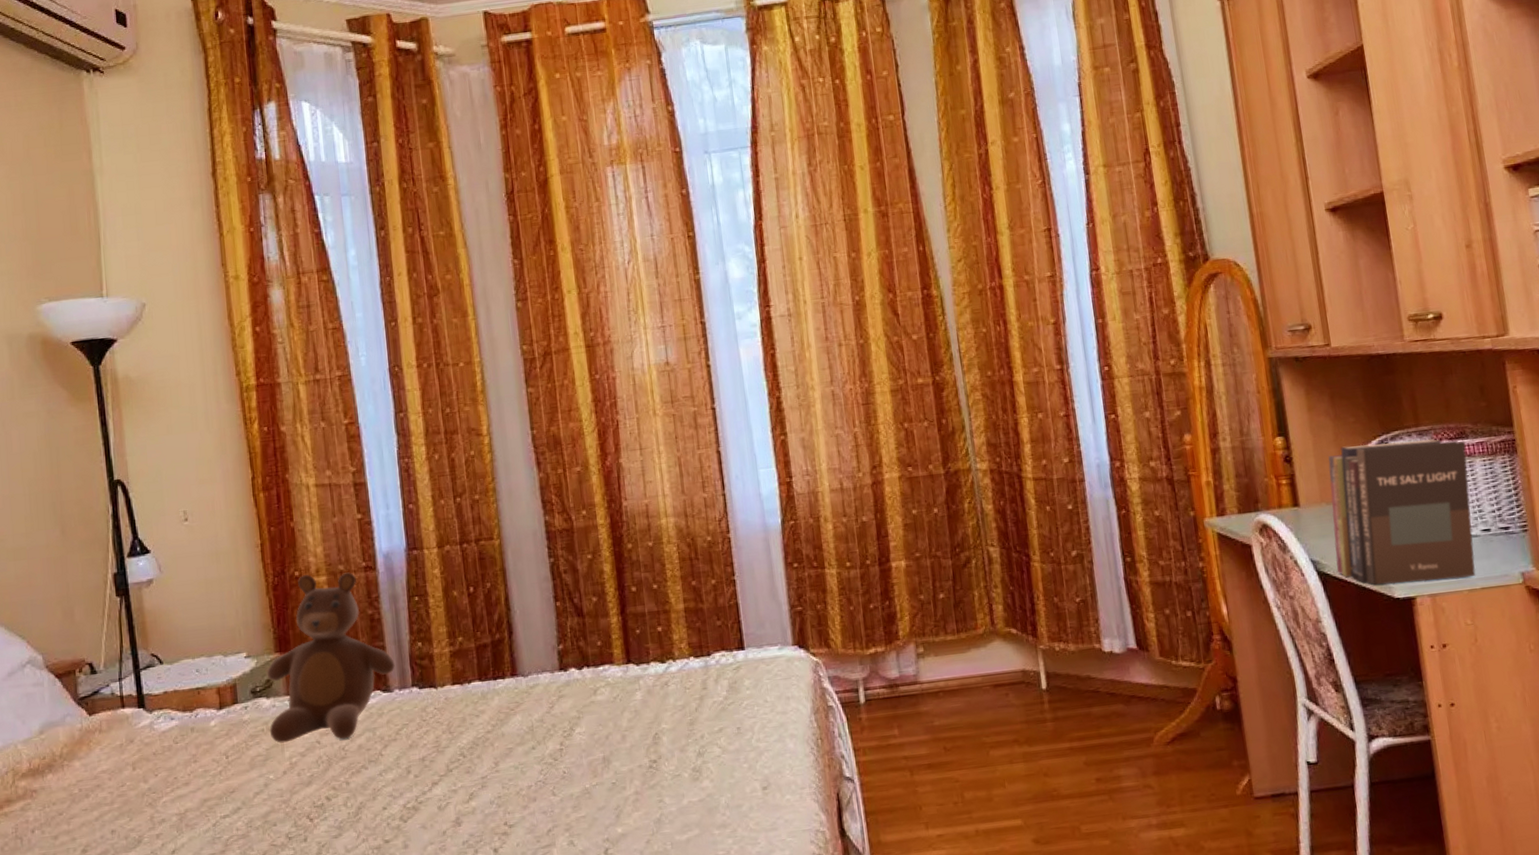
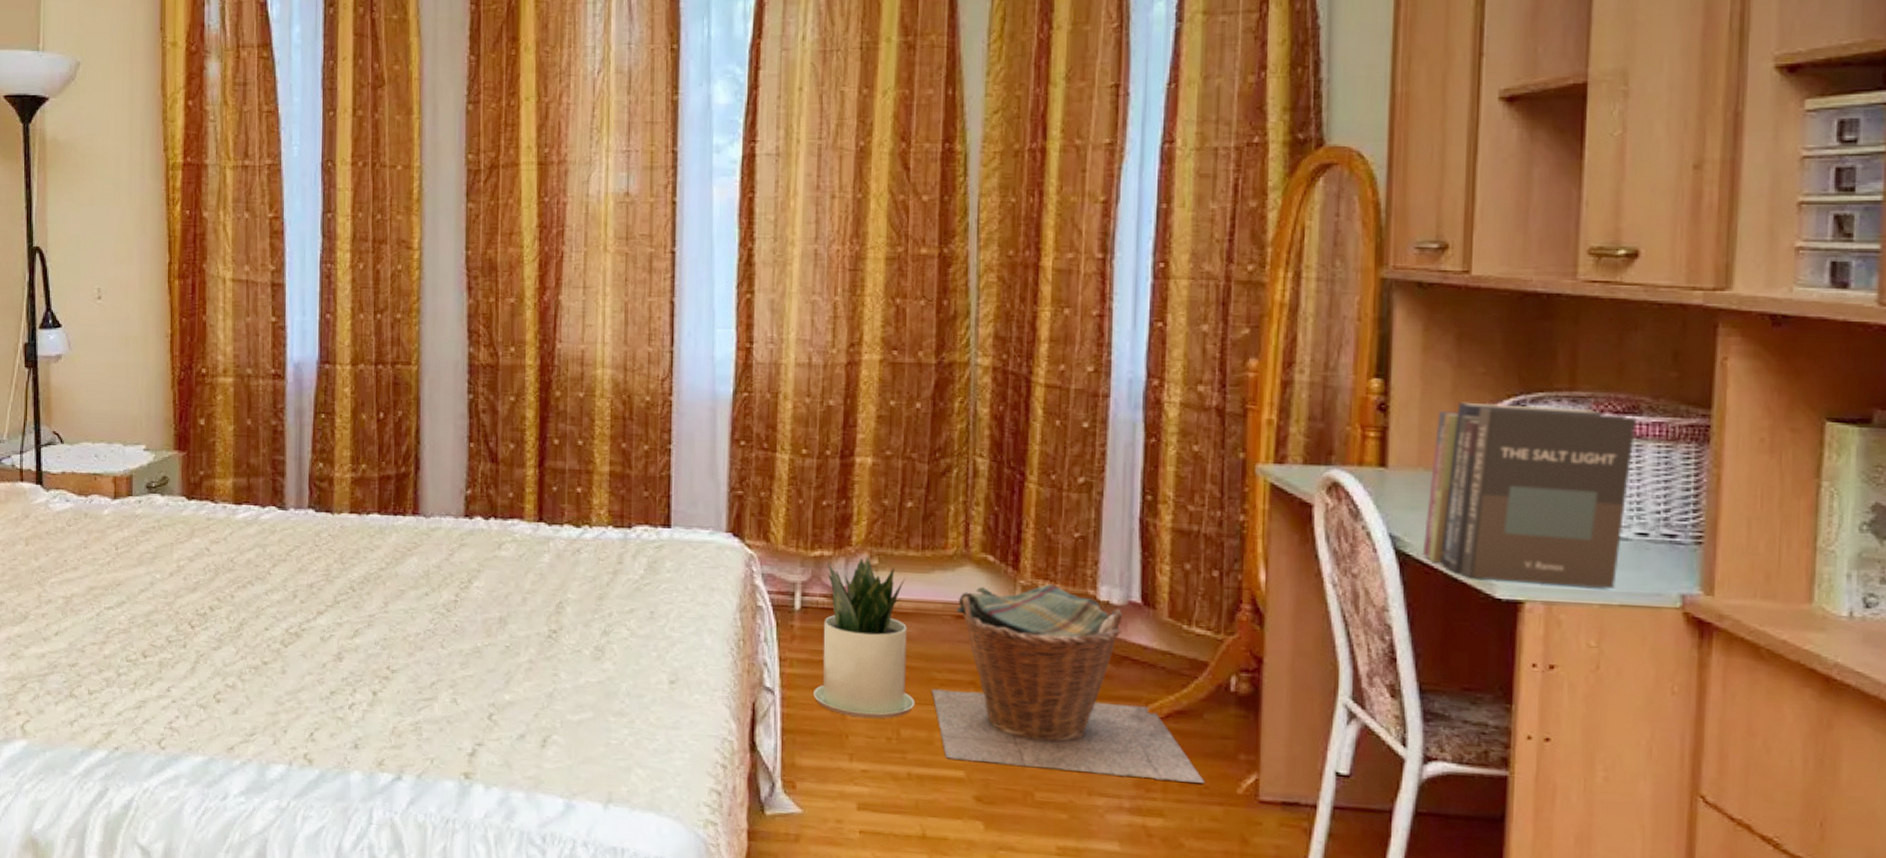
teddy bear: present [266,572,396,743] -> none [160,372,294,551]
planter: none [882,647,972,790] -> present [814,557,915,719]
laundry basket: none [984,644,1212,811] -> present [932,584,1206,783]

